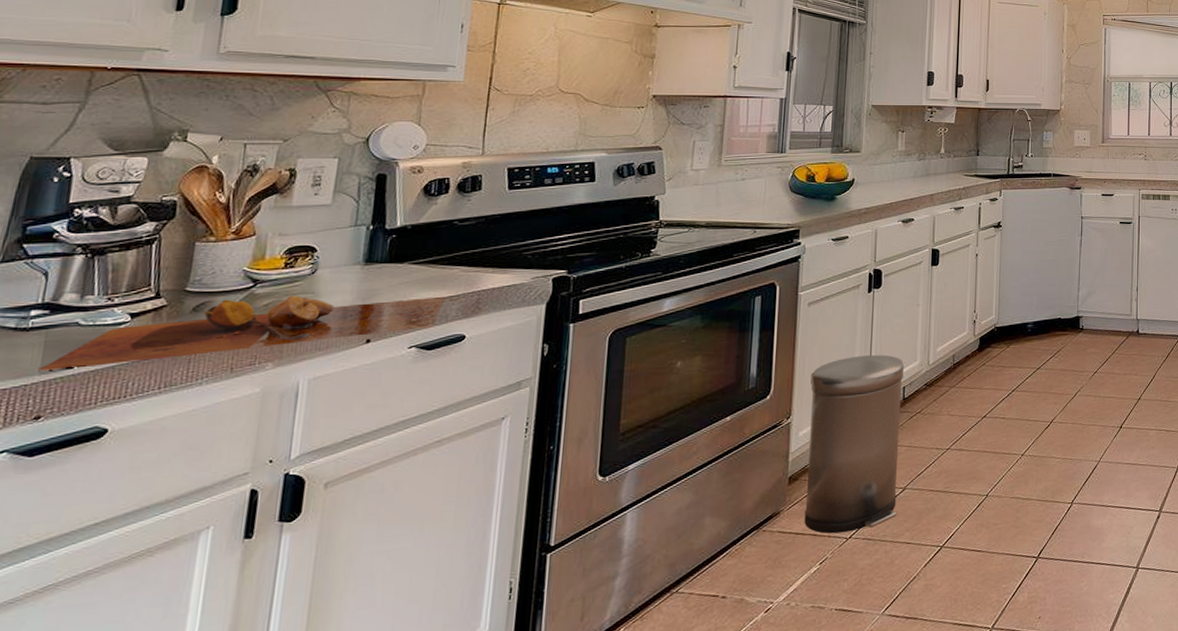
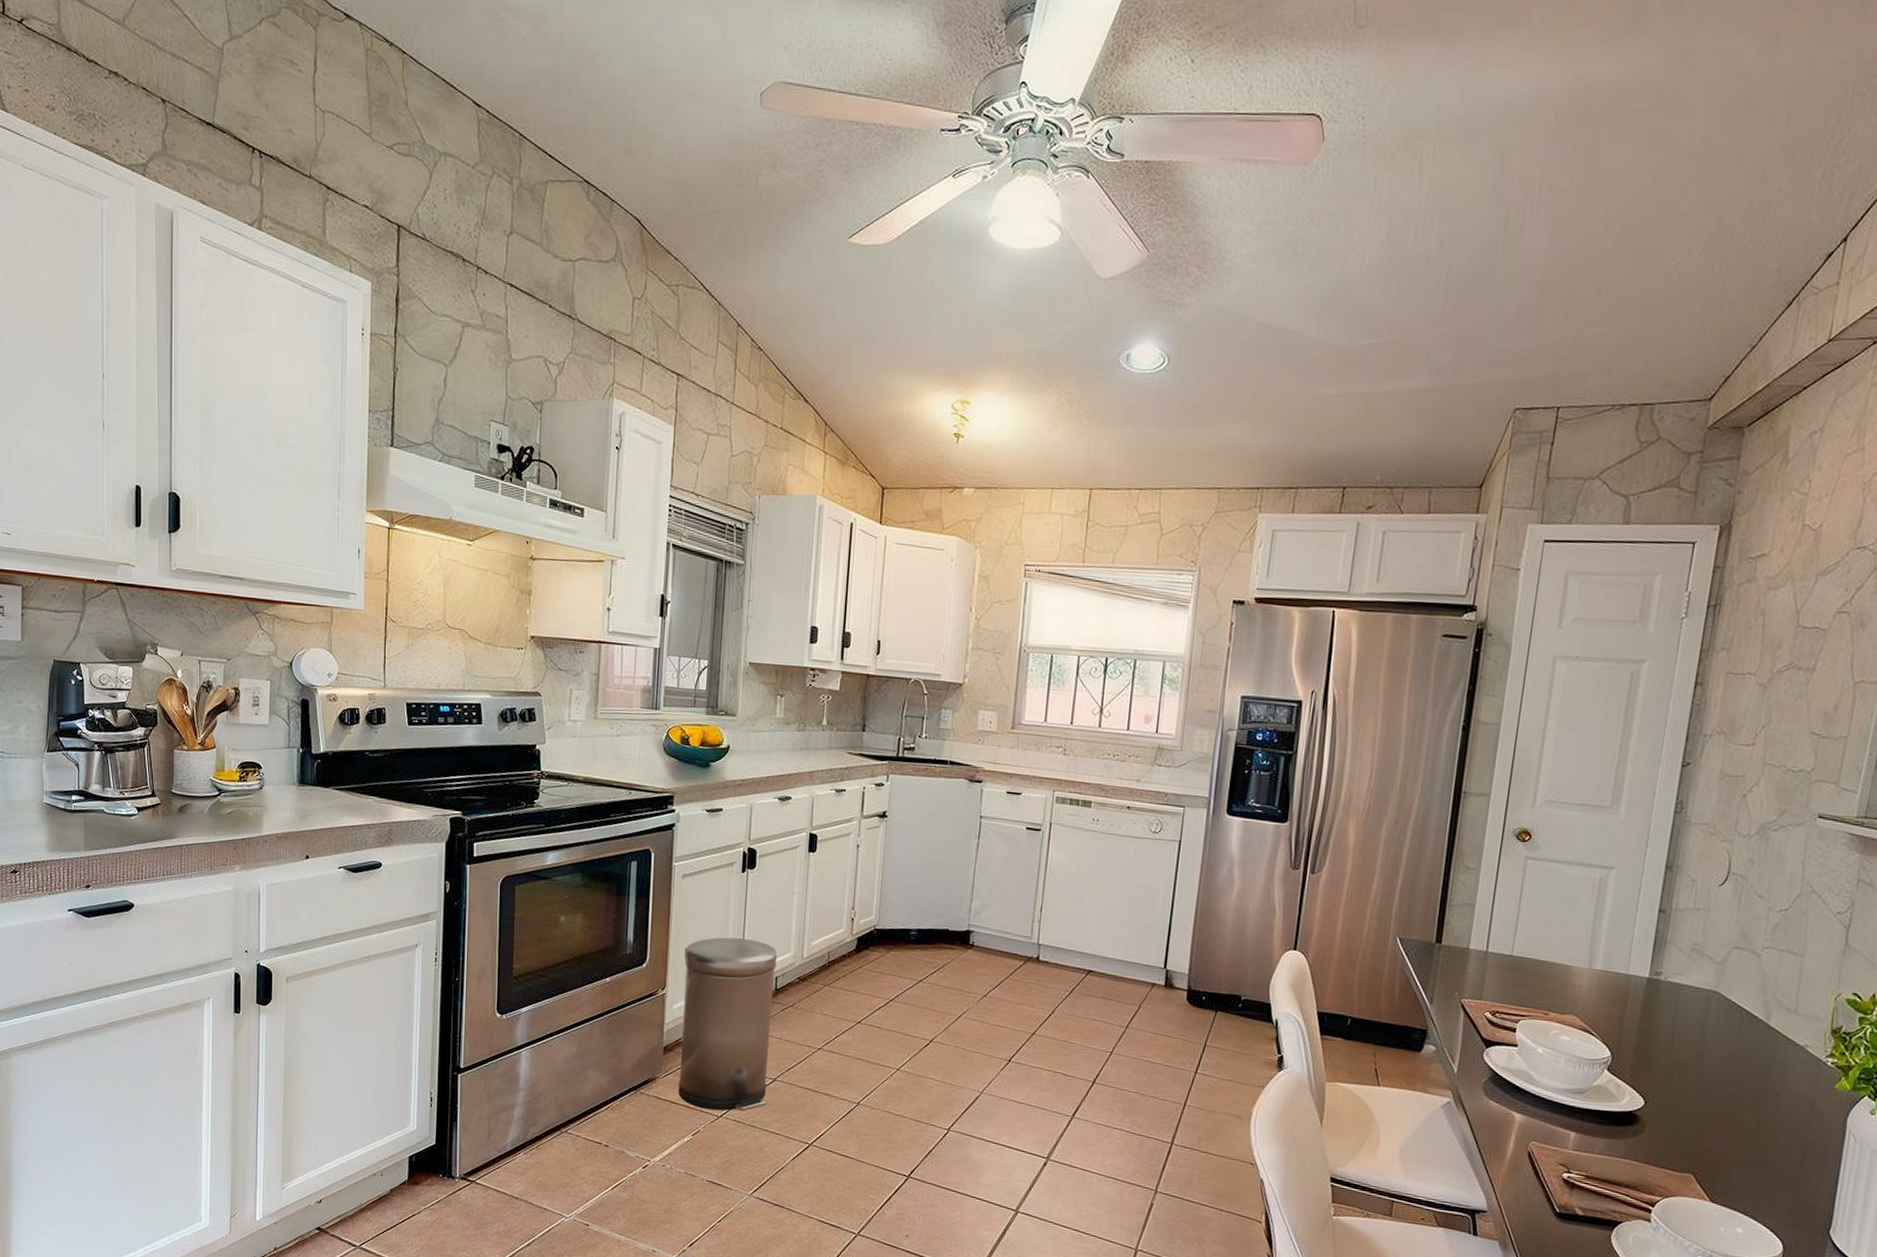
cutting board: present [36,295,445,371] -> none [82,804,363,852]

